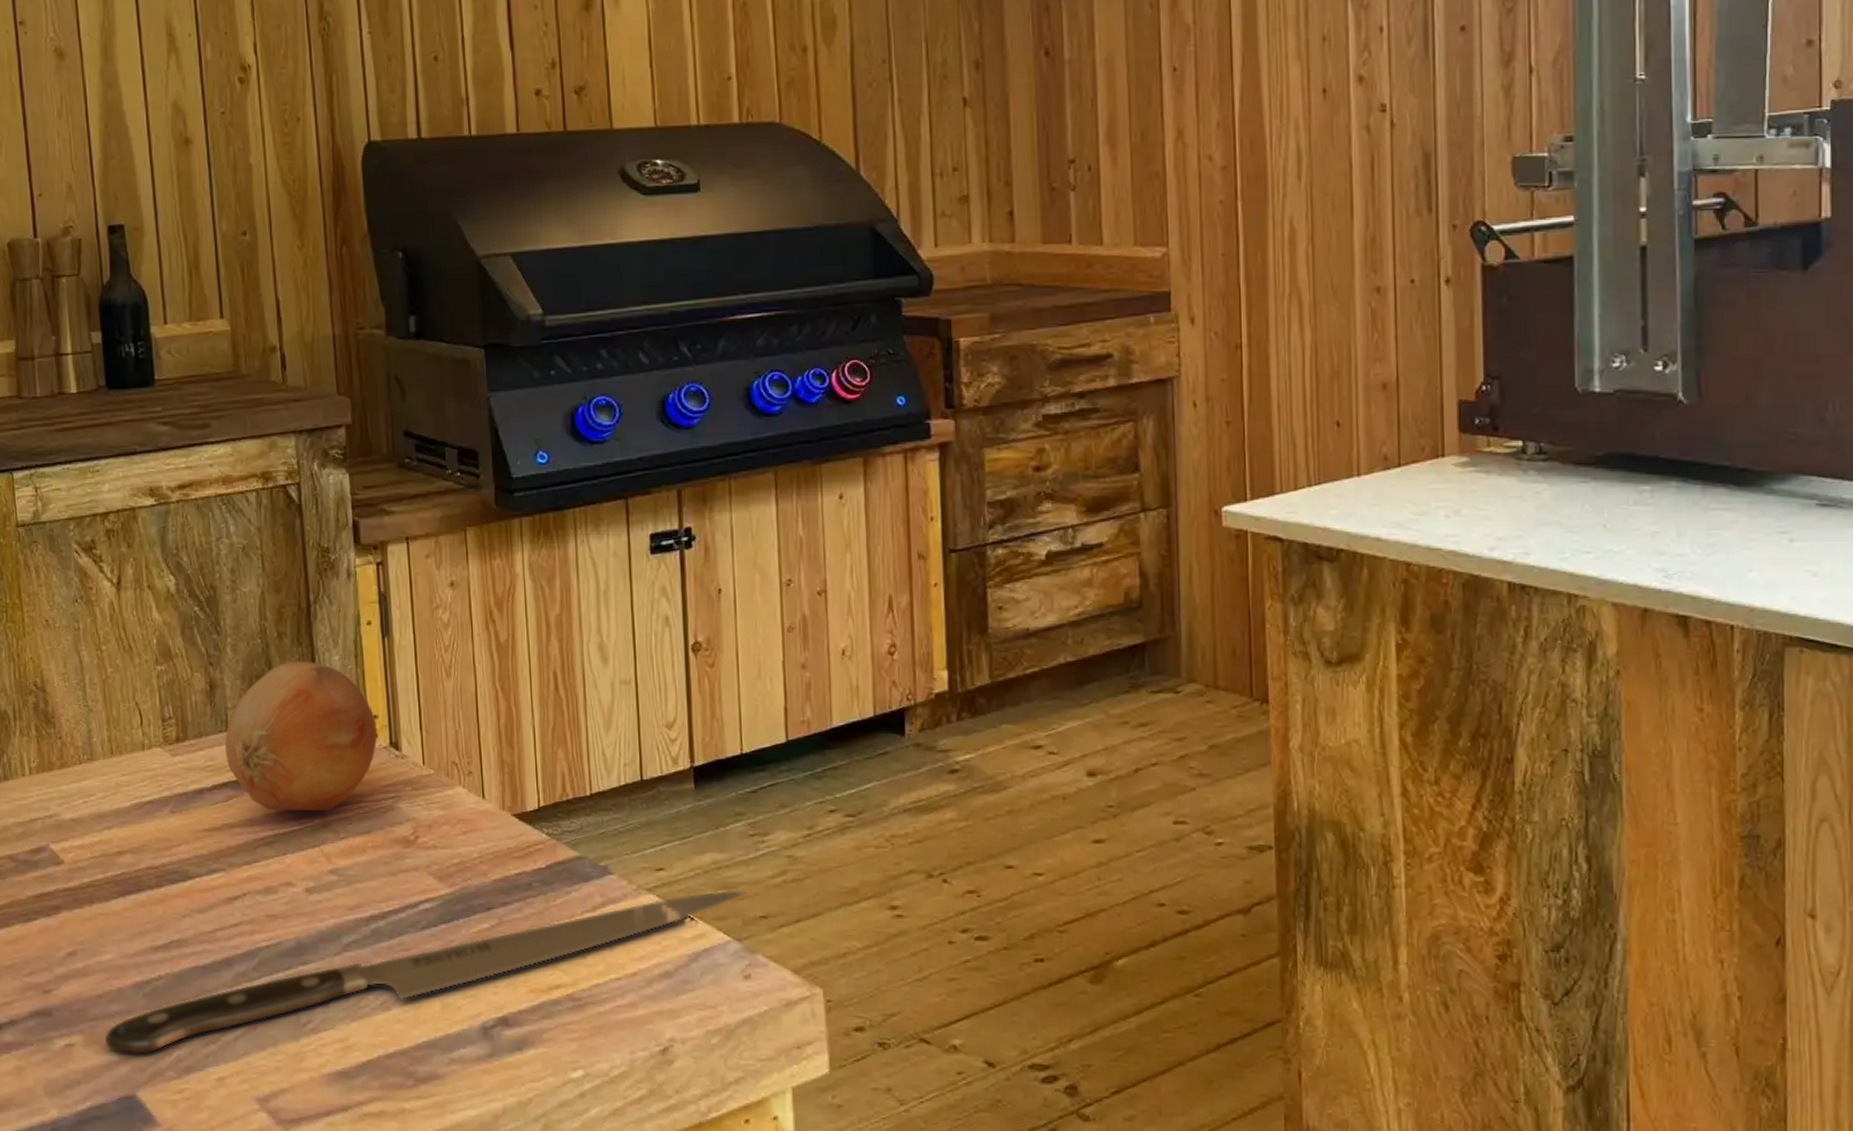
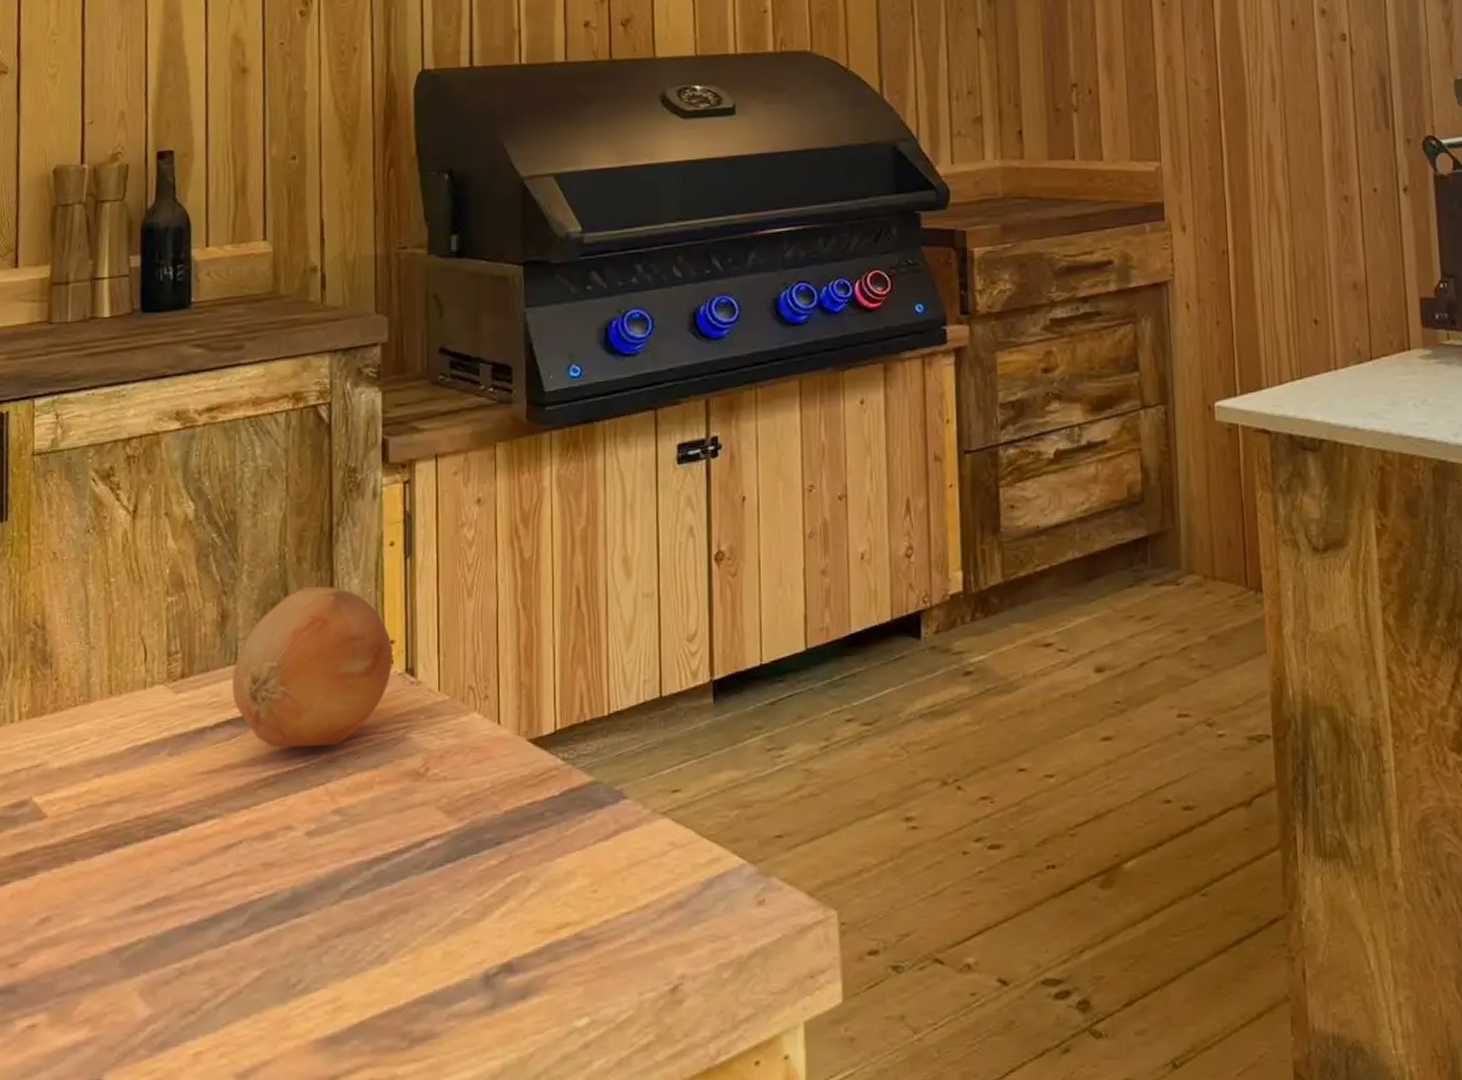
kitchen knife: present [104,890,746,1054] -> none [72,809,762,1031]

